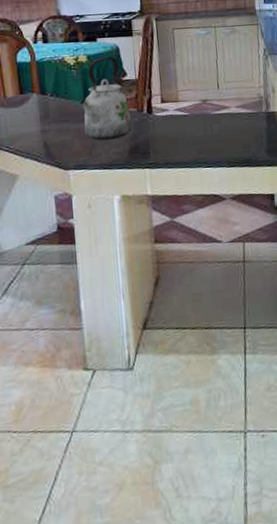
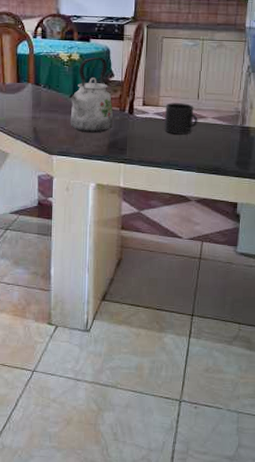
mug: none [185,95,222,130] -> present [164,103,198,135]

